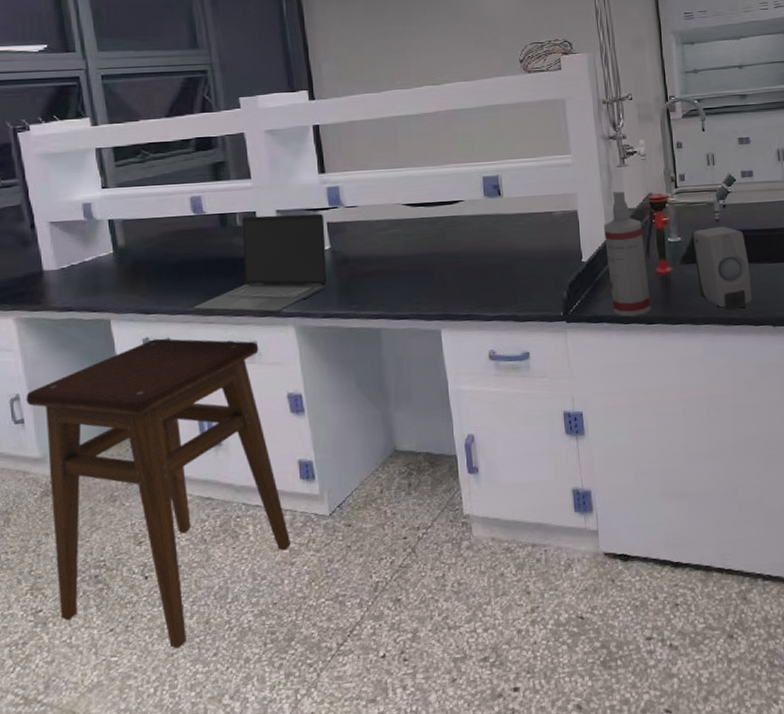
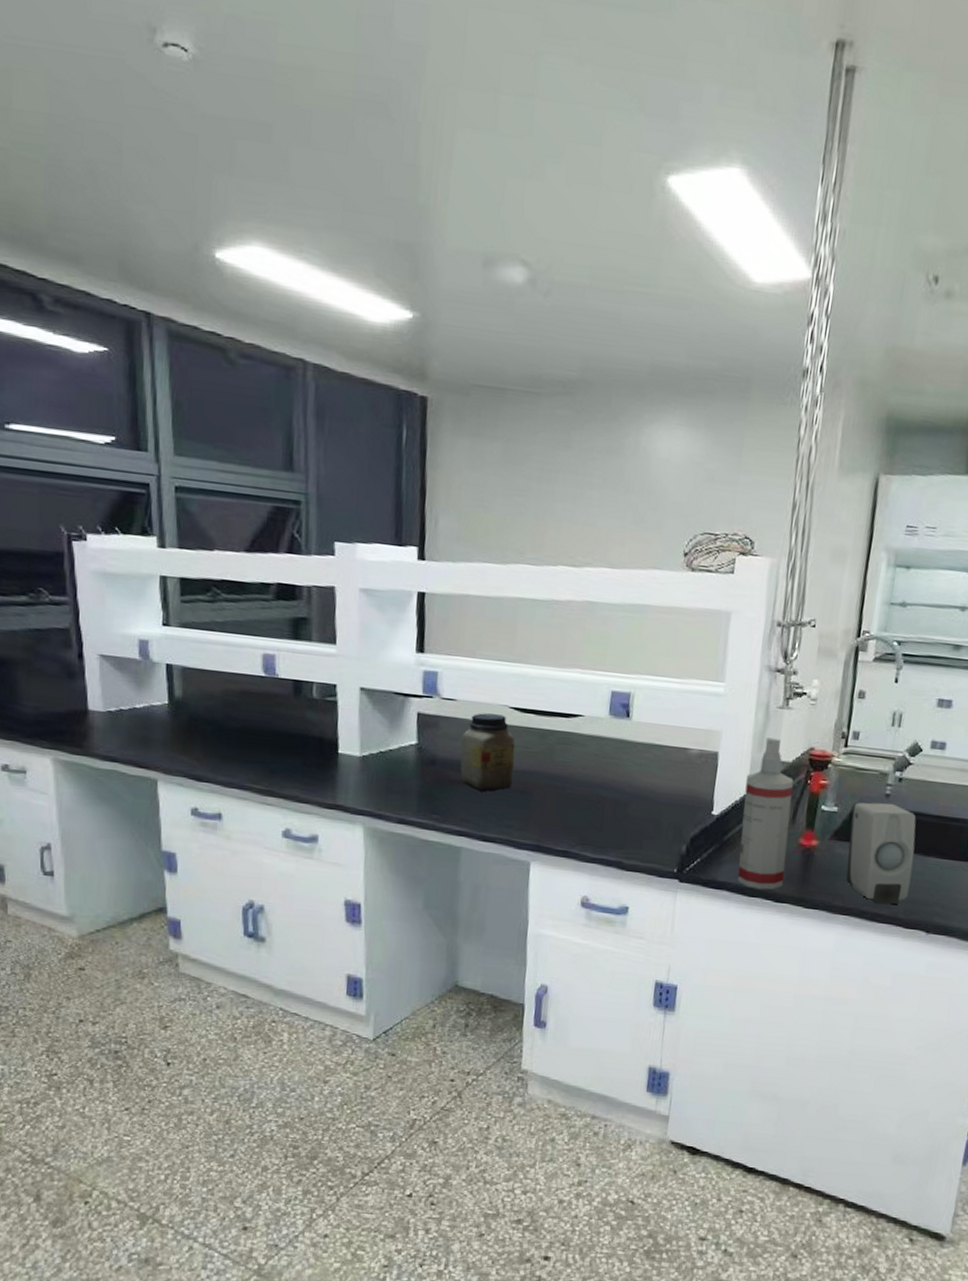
stool: present [26,338,292,649] -> none [57,810,328,1142]
laptop: present [193,213,328,314] -> none [252,689,415,808]
jar: none [367,212,415,278] -> present [460,713,516,792]

